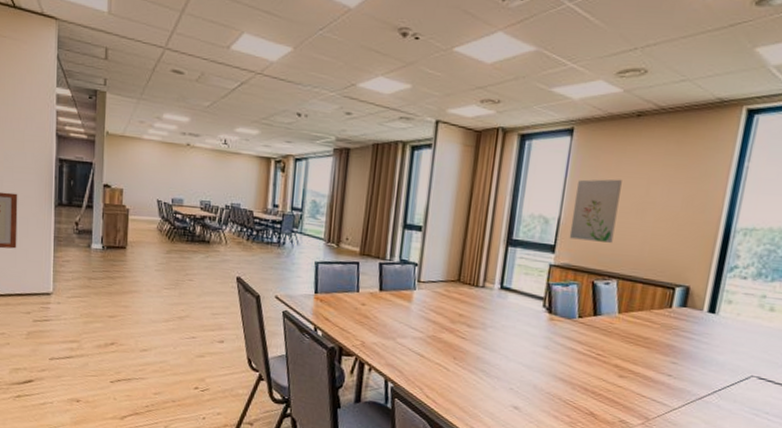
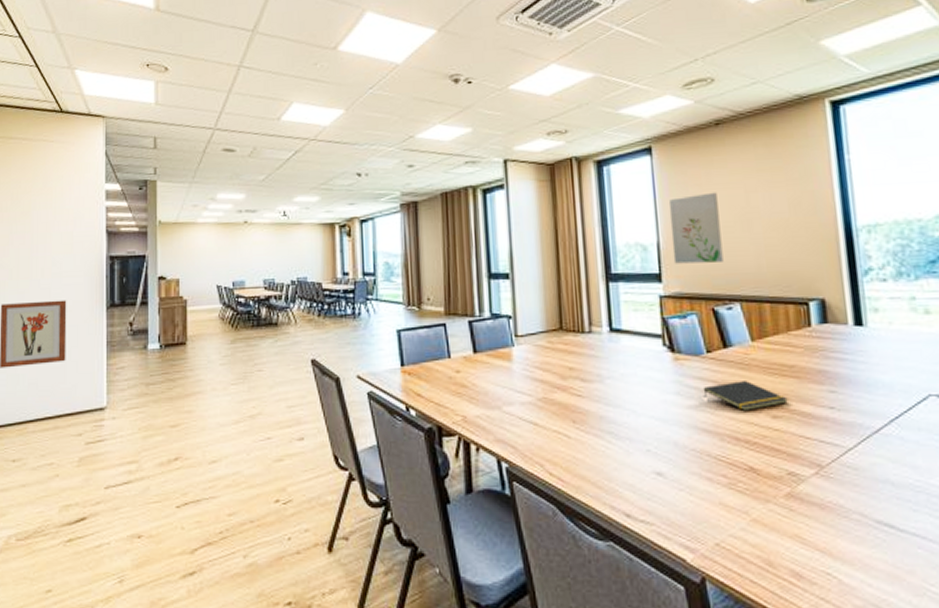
notepad: none [567,344,636,369] -> present [703,381,788,410]

